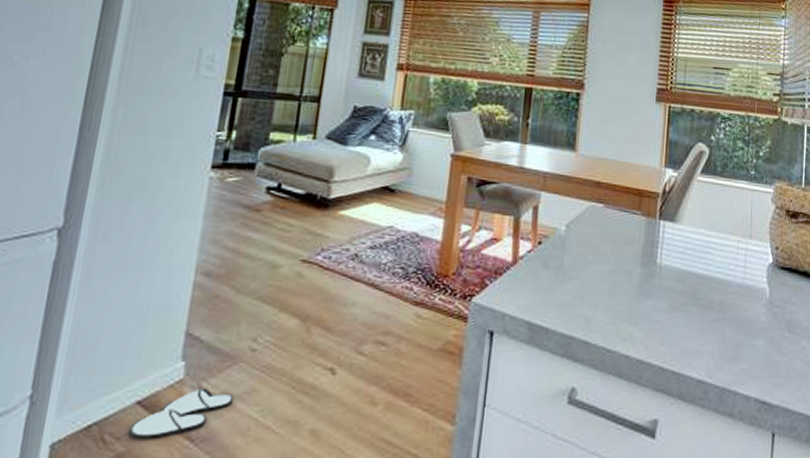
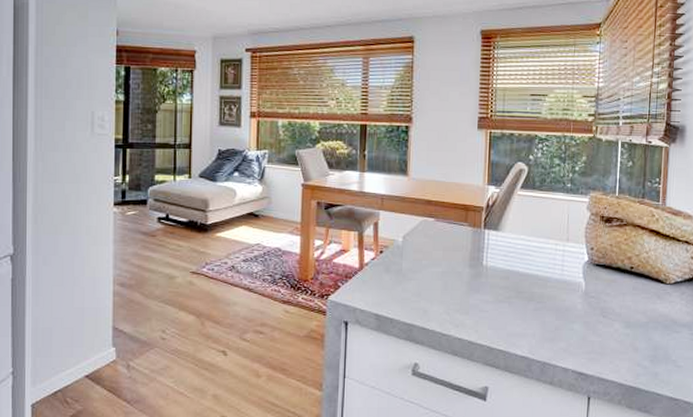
slippers: present [129,387,234,440] -> none [83,366,154,402]

